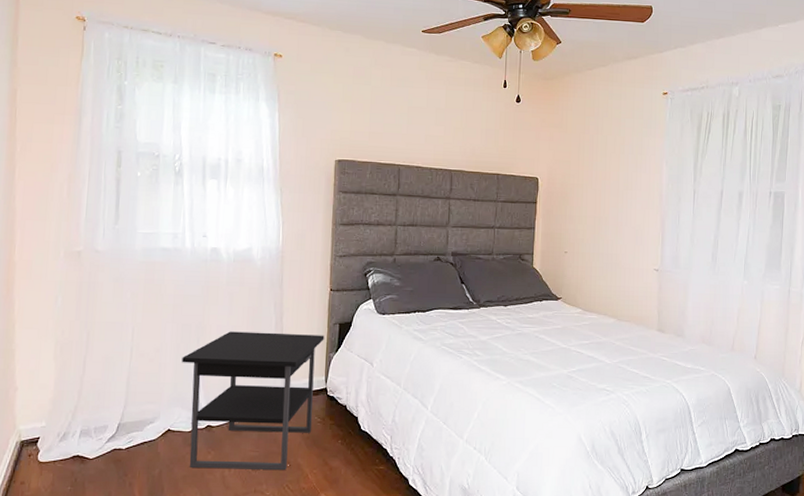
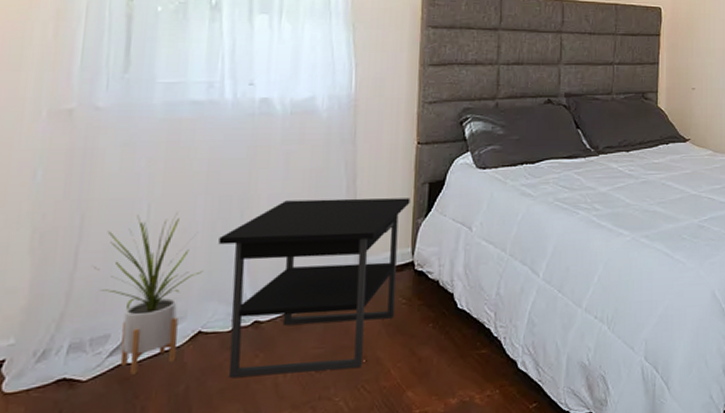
house plant: none [97,335,171,458] -> present [94,212,204,375]

